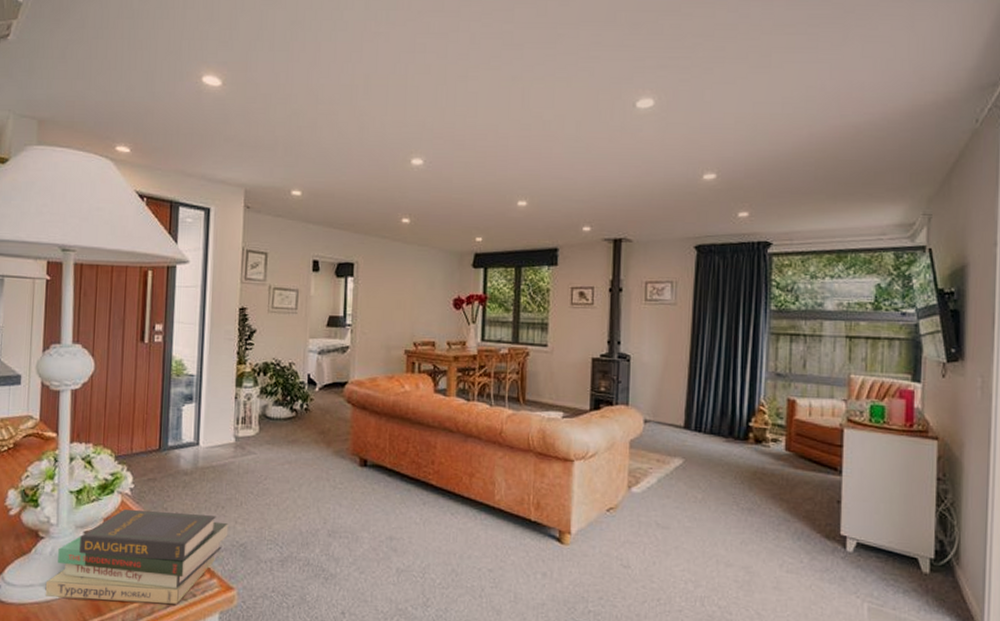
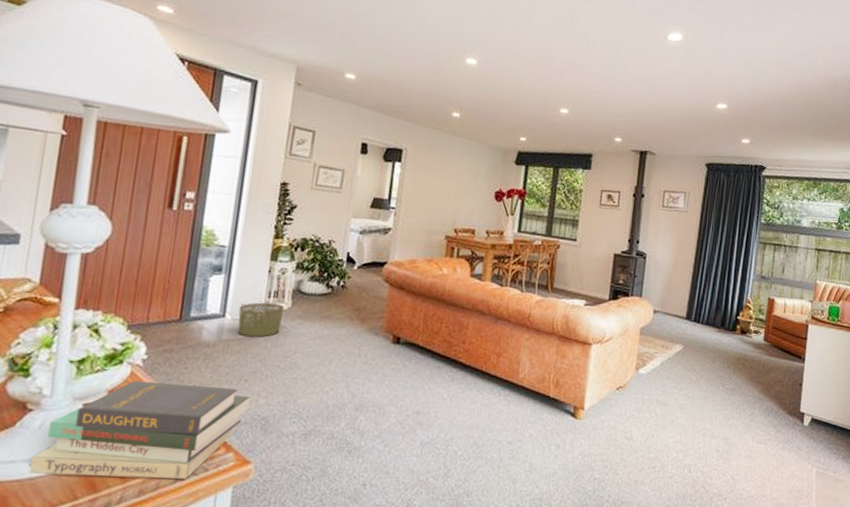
basket: none [211,429,253,465] -> present [237,302,285,338]

